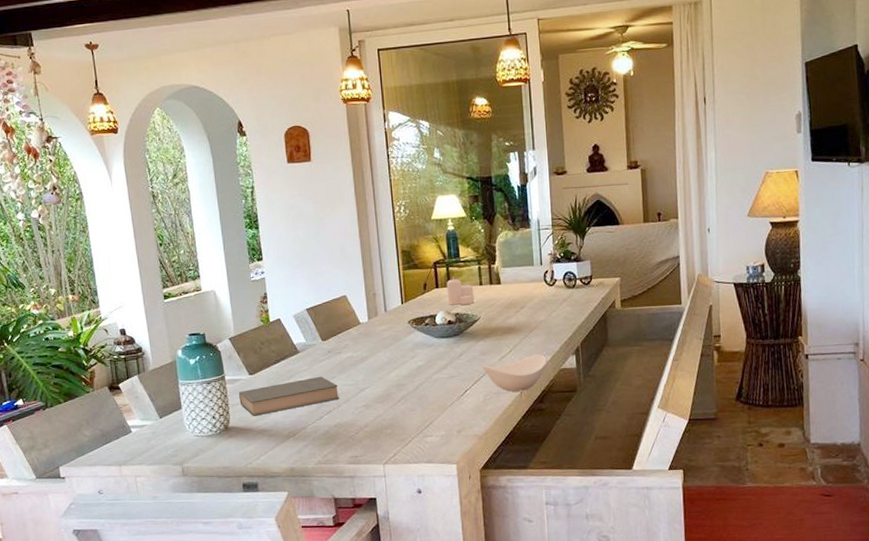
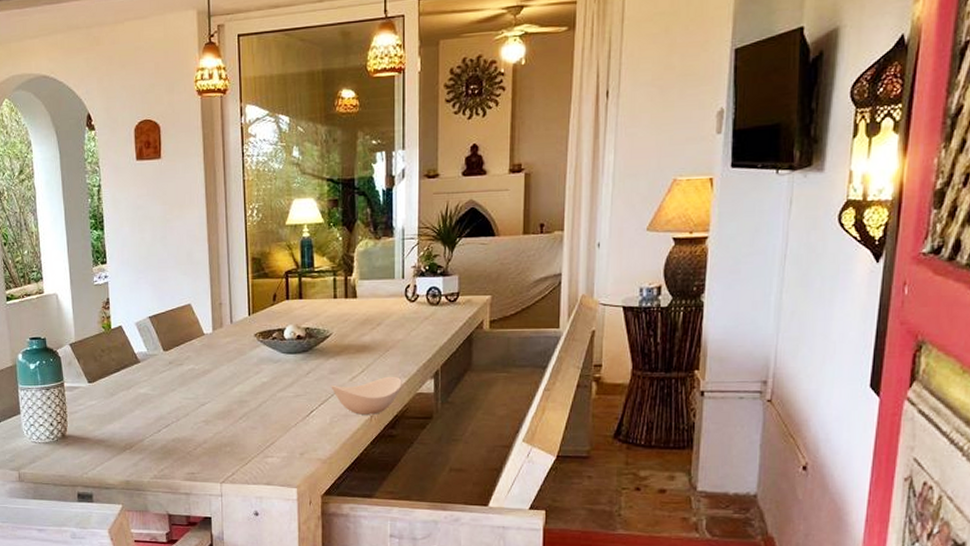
book: present [239,376,340,416] -> none [77,388,179,426]
candle: present [446,277,474,306] -> none [298,288,327,320]

